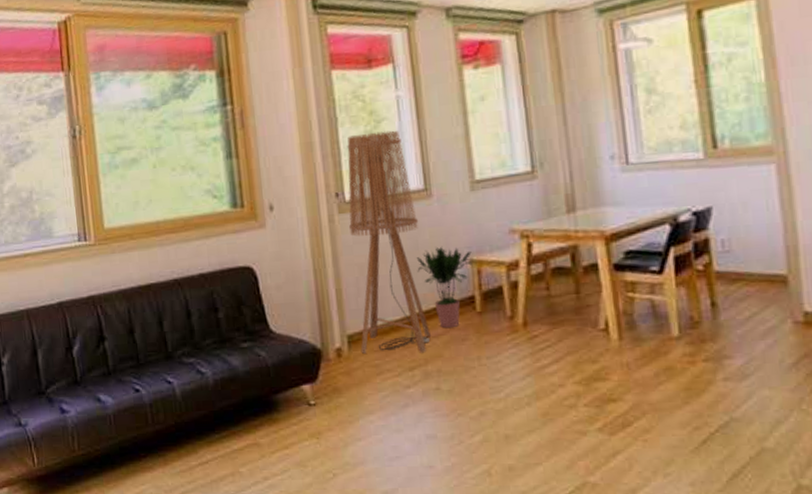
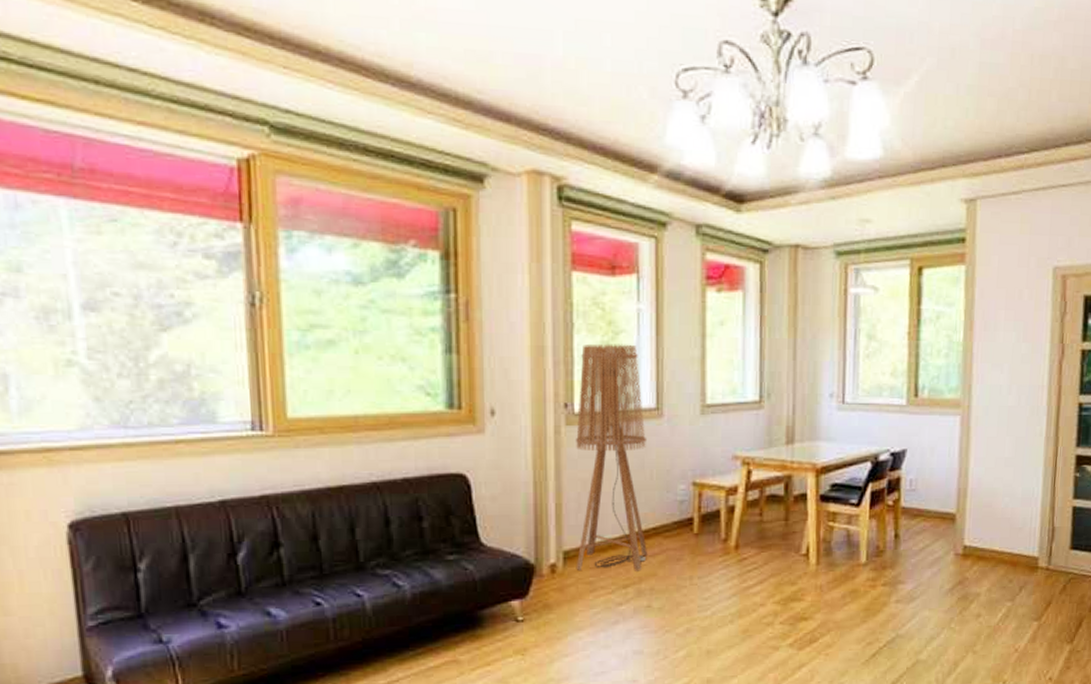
potted plant: present [417,246,473,328] -> none [640,467,695,548]

